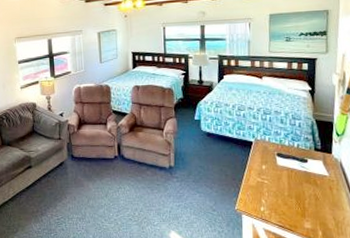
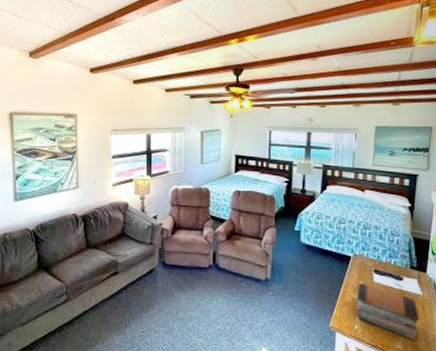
book stack: none [260,166,327,221] -> present [356,283,419,342]

